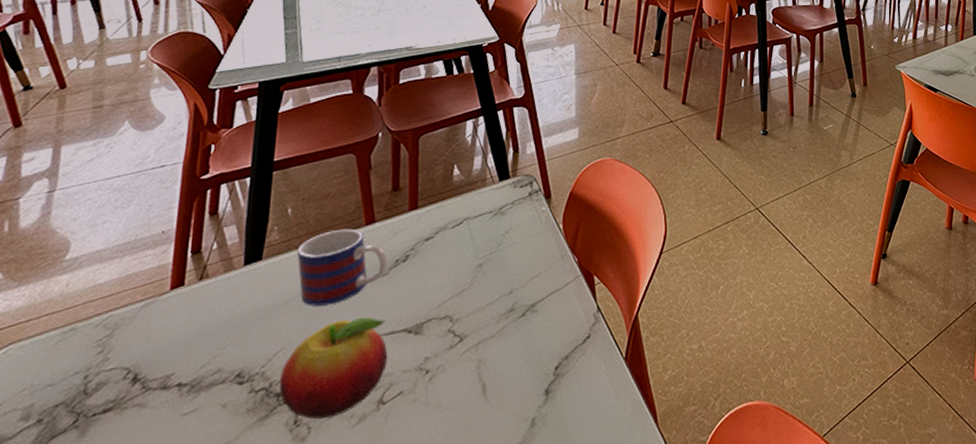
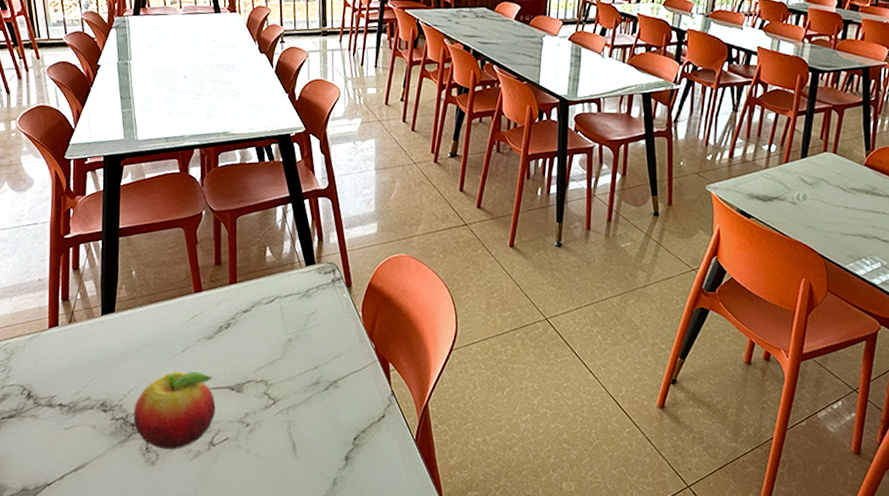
mug: present [297,229,389,306] -> none [141,294,214,358]

